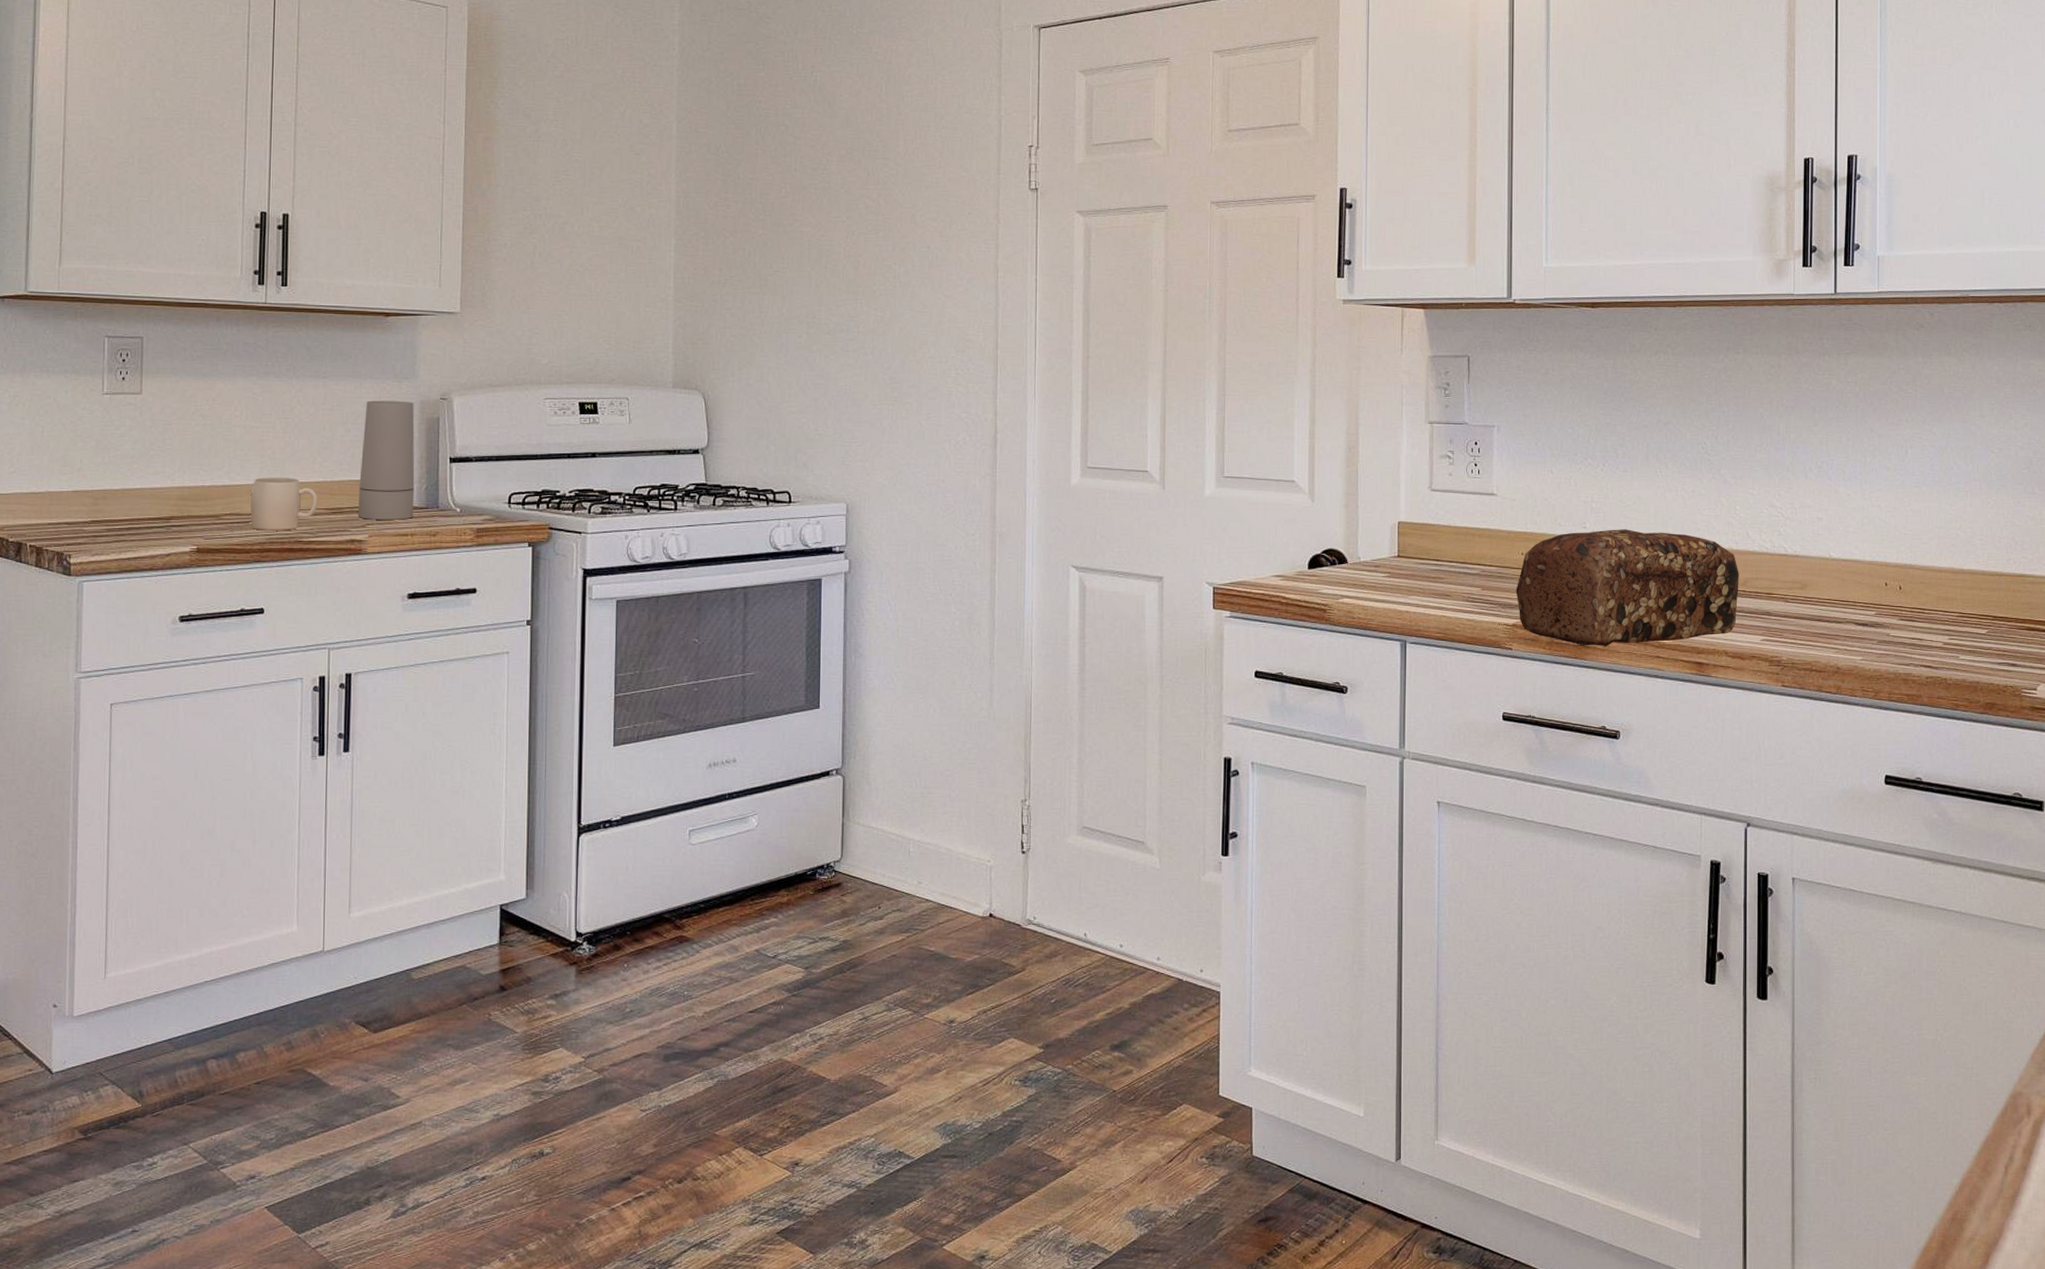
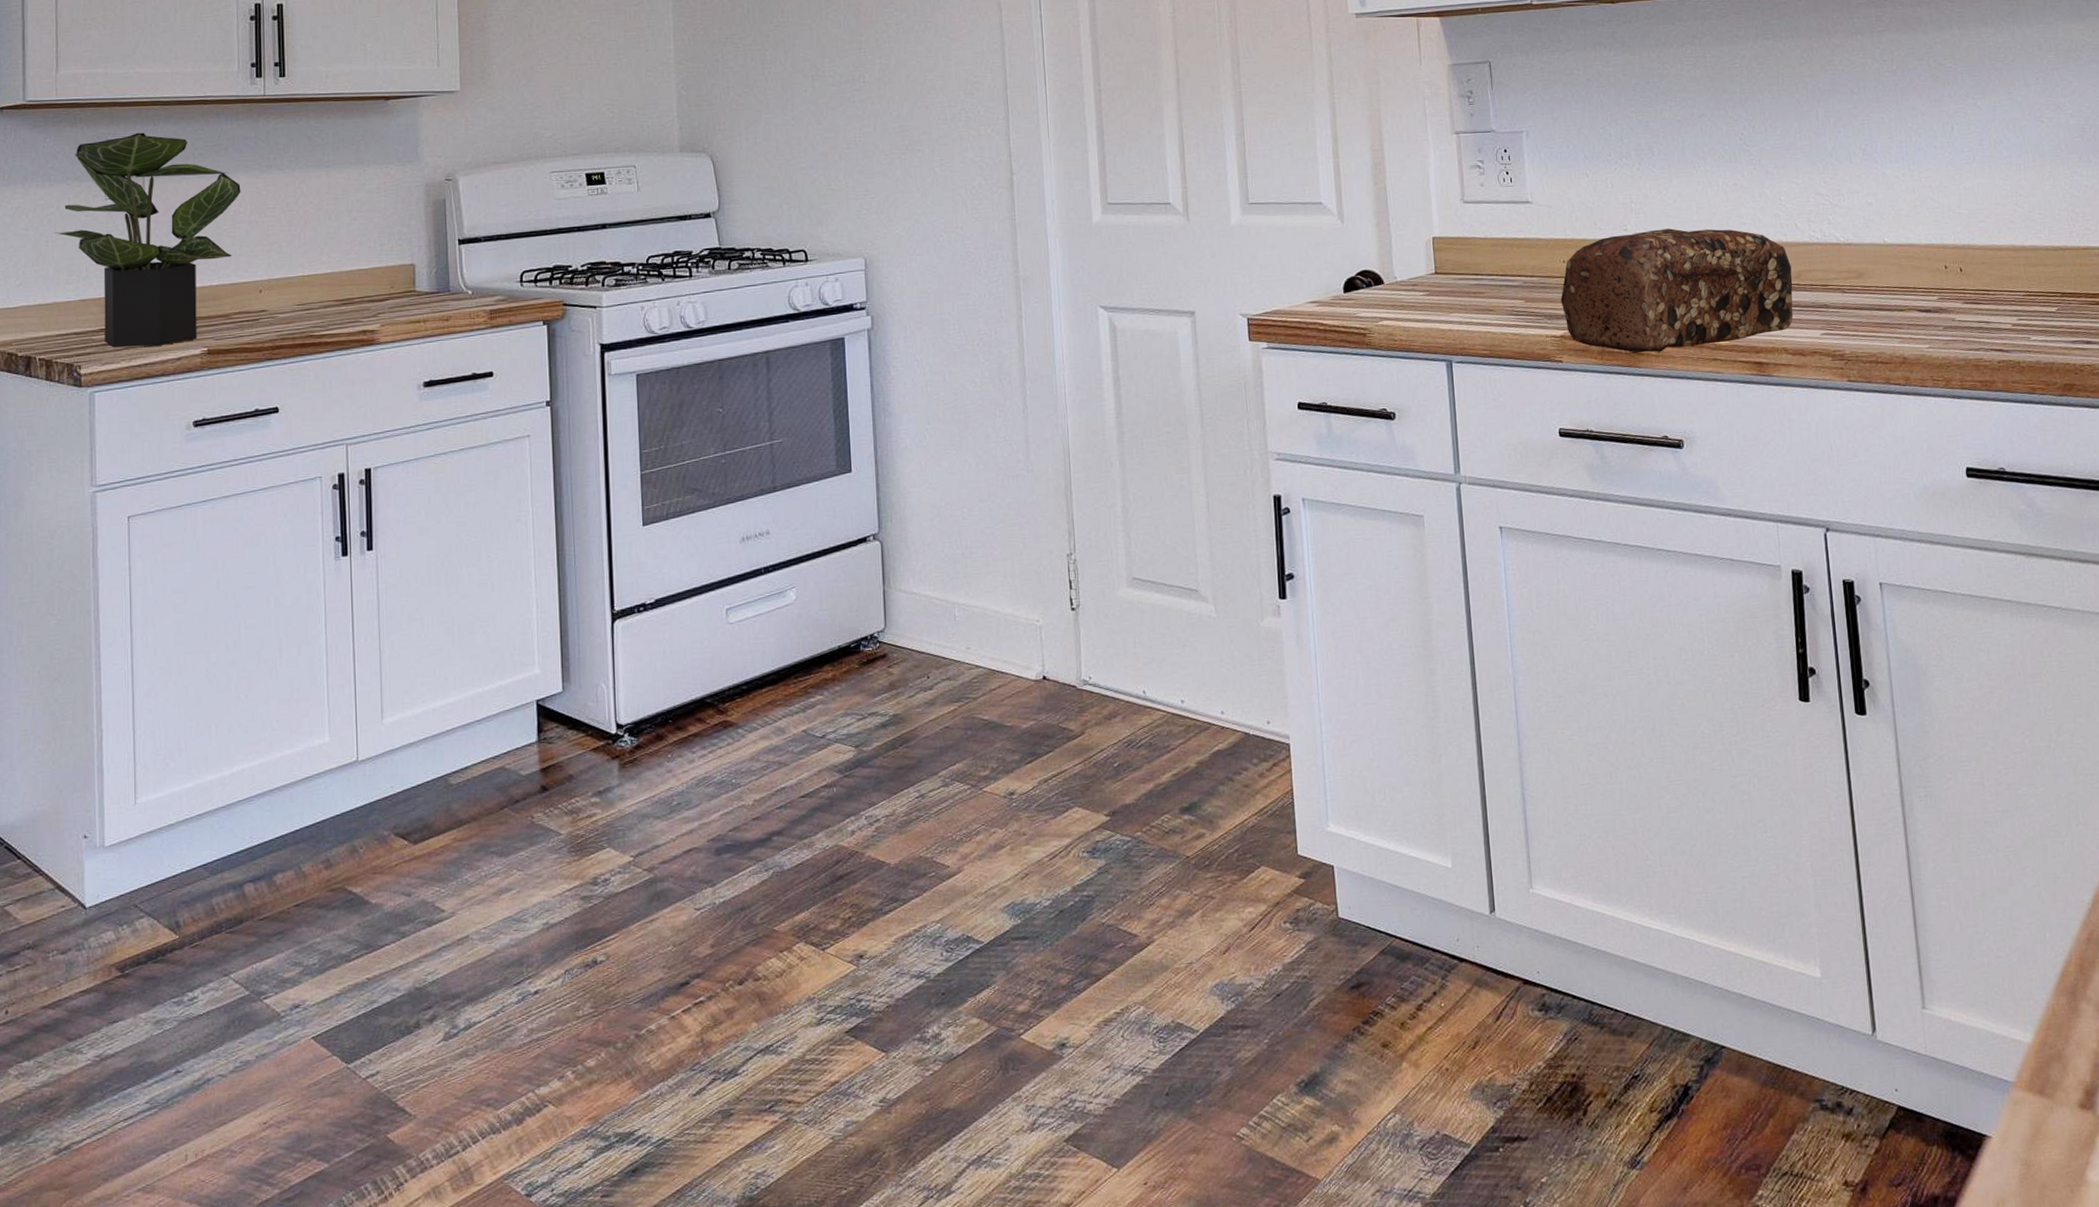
potted plant: none [50,331,238,541] -> present [54,132,241,348]
mug: present [250,477,318,531] -> none [259,271,328,327]
canister: present [357,400,415,520] -> none [368,184,425,309]

